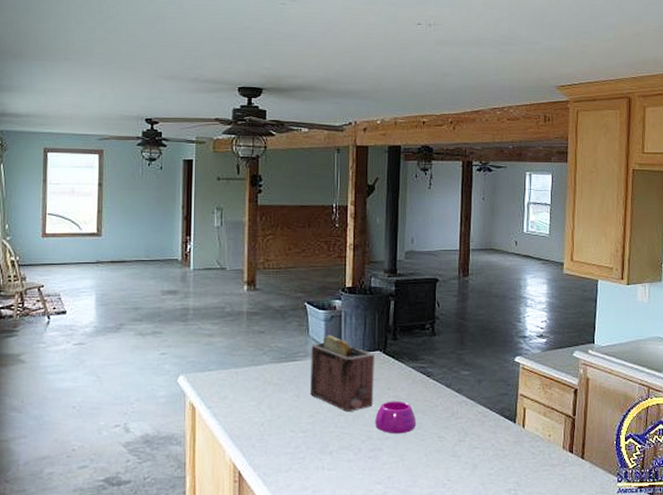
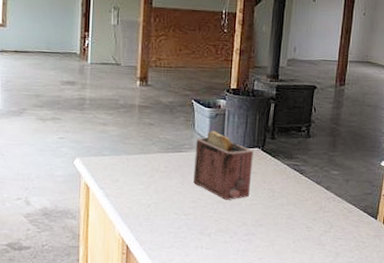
bowl: present [375,401,416,434] -> none [250,193,288,222]

